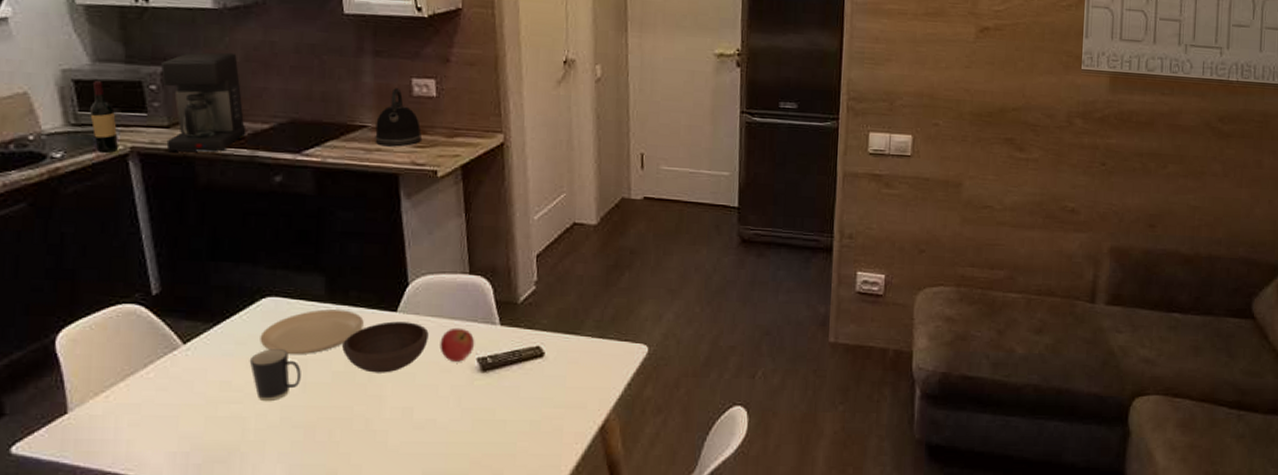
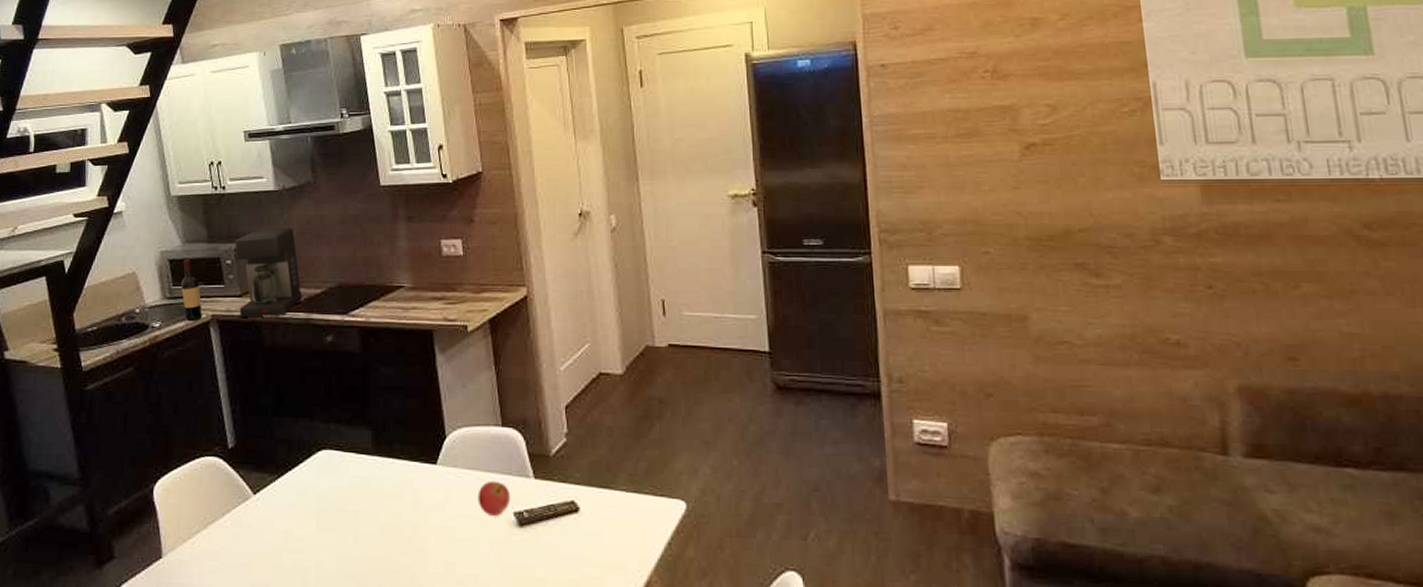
mug: present [249,349,301,401] -> none [308,500,353,551]
plate: present [260,309,364,355] -> none [317,462,407,507]
bowl: present [342,321,429,373] -> none [389,474,467,526]
kettle: present [375,88,422,147] -> none [411,250,452,305]

